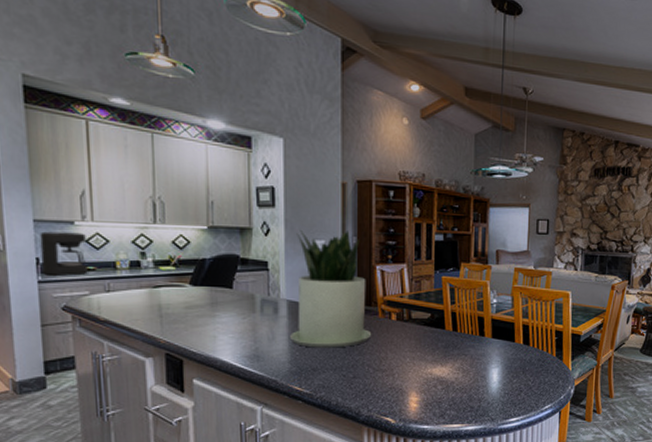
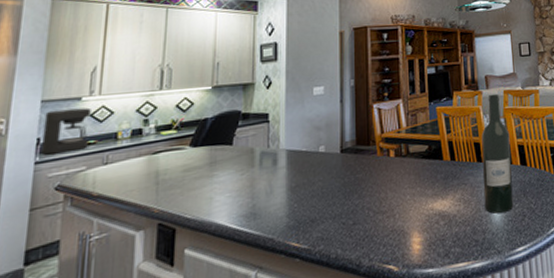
planter: present [290,230,372,348] -> none [289,75,371,197]
wine bottle: none [483,270,516,385] -> present [481,93,514,214]

